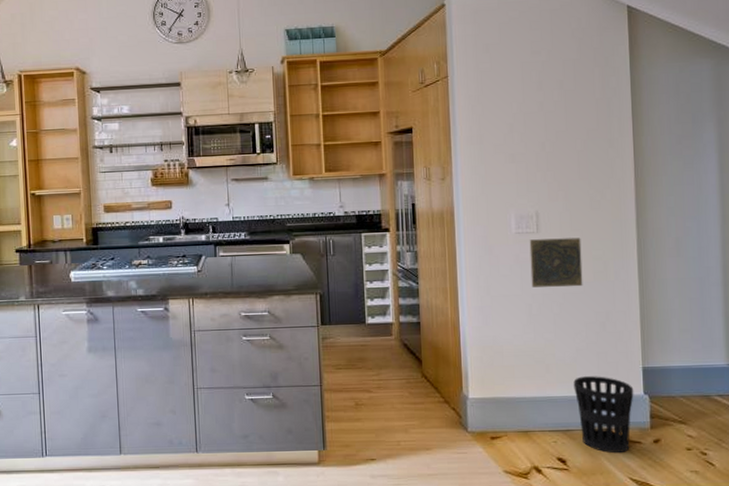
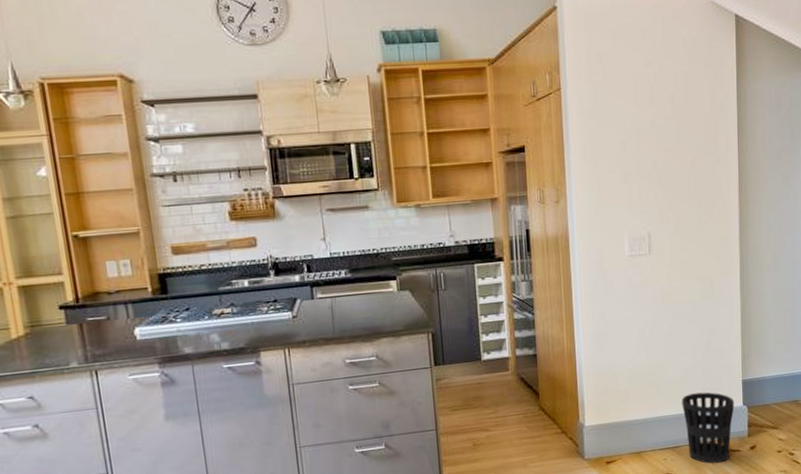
decorative tile: present [529,237,583,288] -> none [642,257,691,310]

